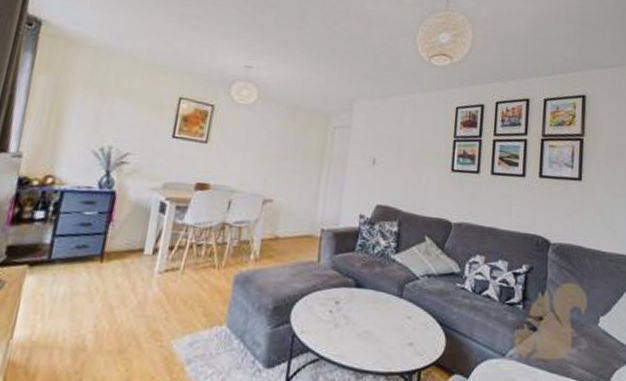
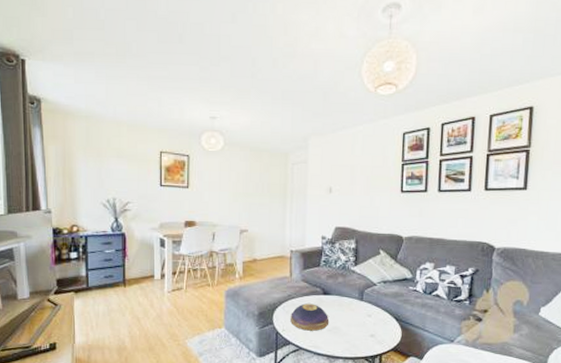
decorative bowl: none [312,297,360,335] -> present [290,303,329,331]

